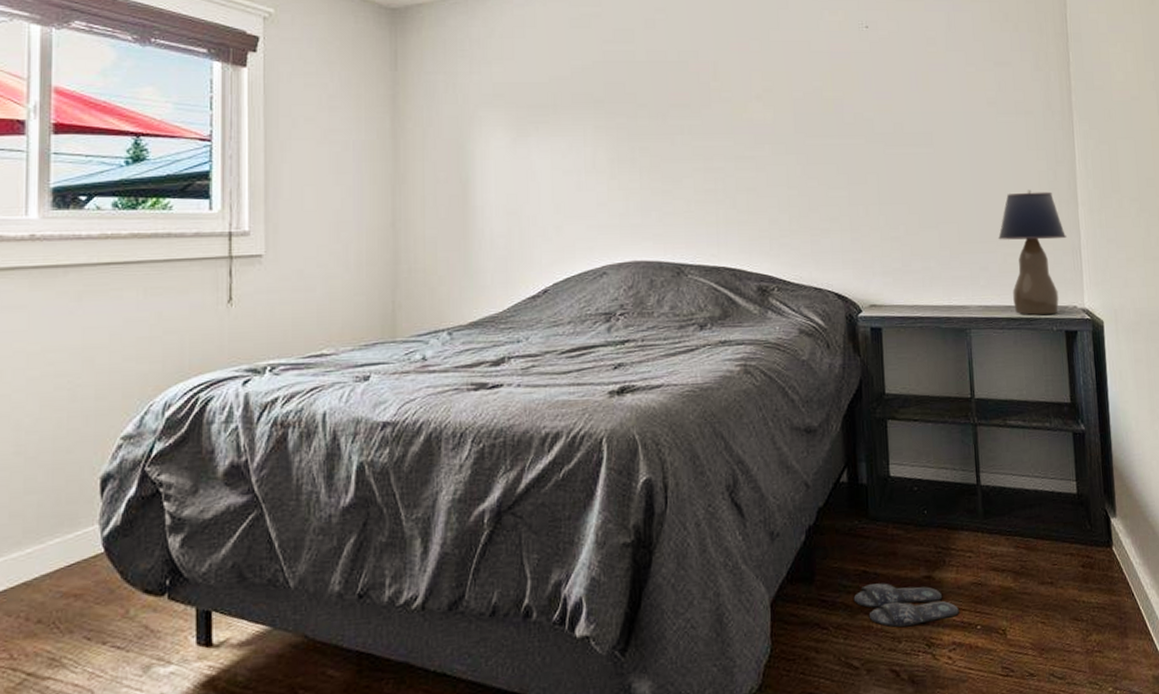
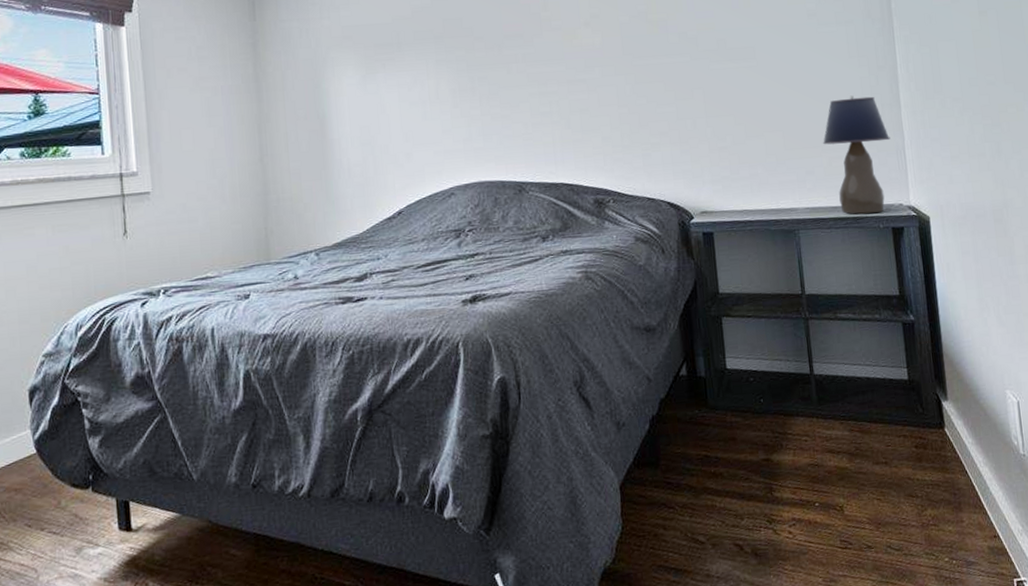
slippers: present [853,583,959,628] -> none [697,465,797,506]

